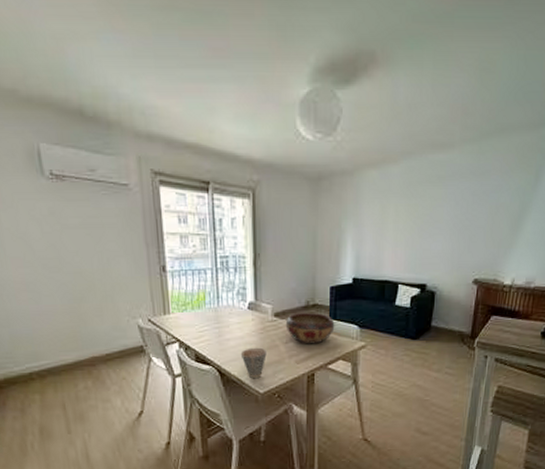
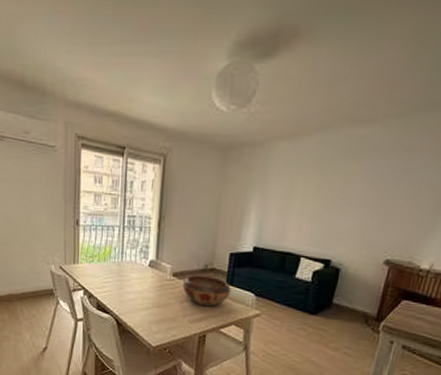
cup: present [240,347,267,379] -> none [137,302,162,333]

